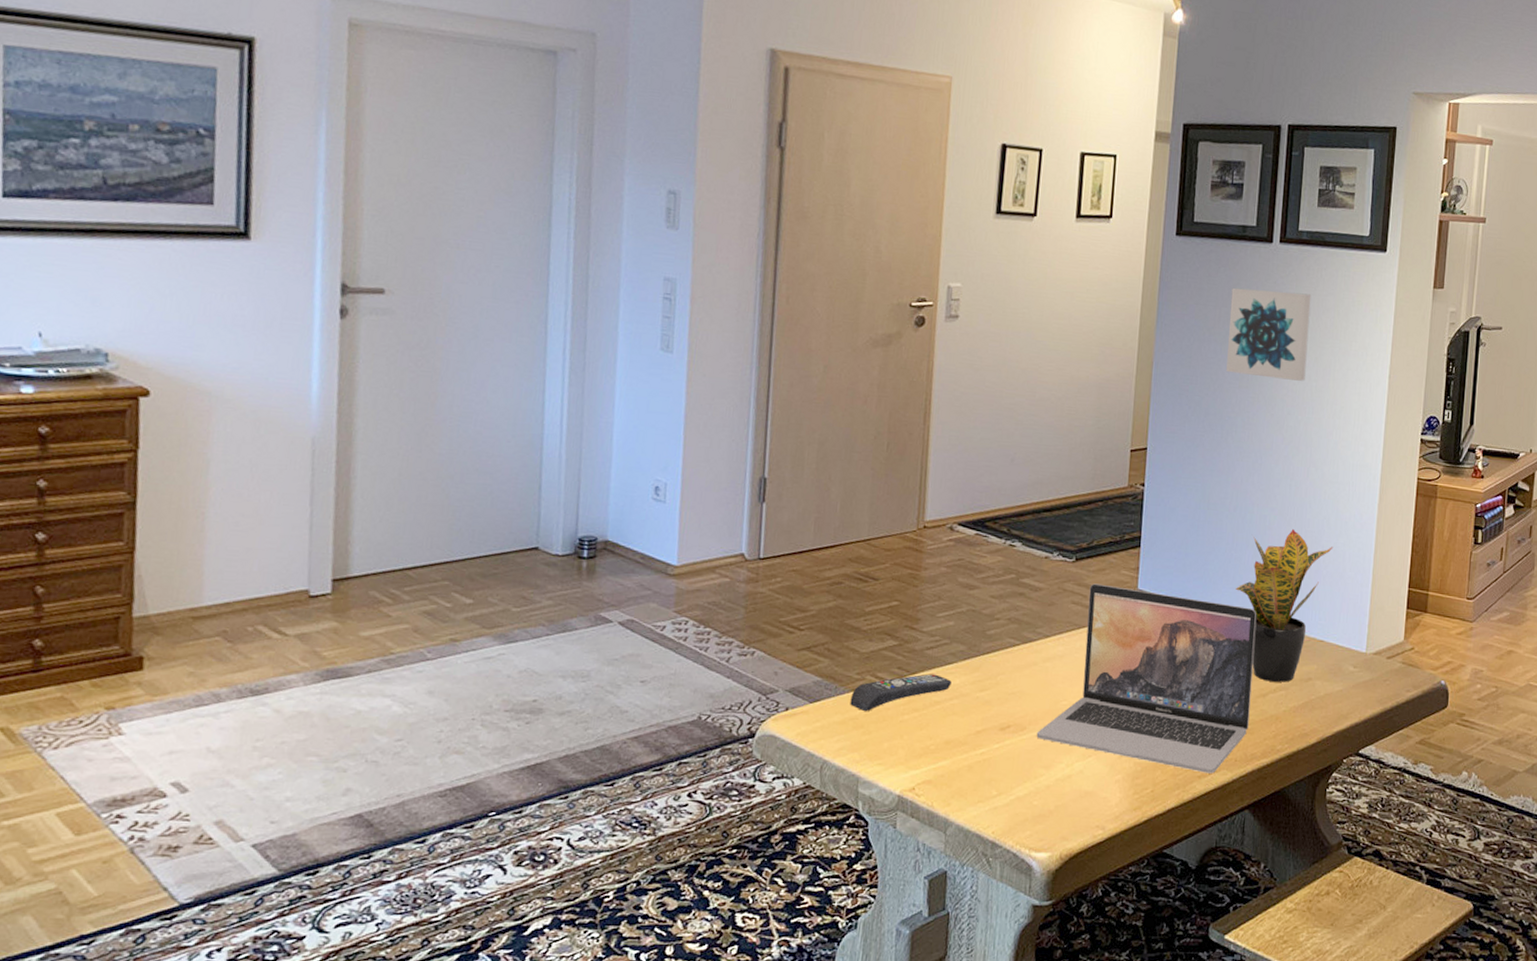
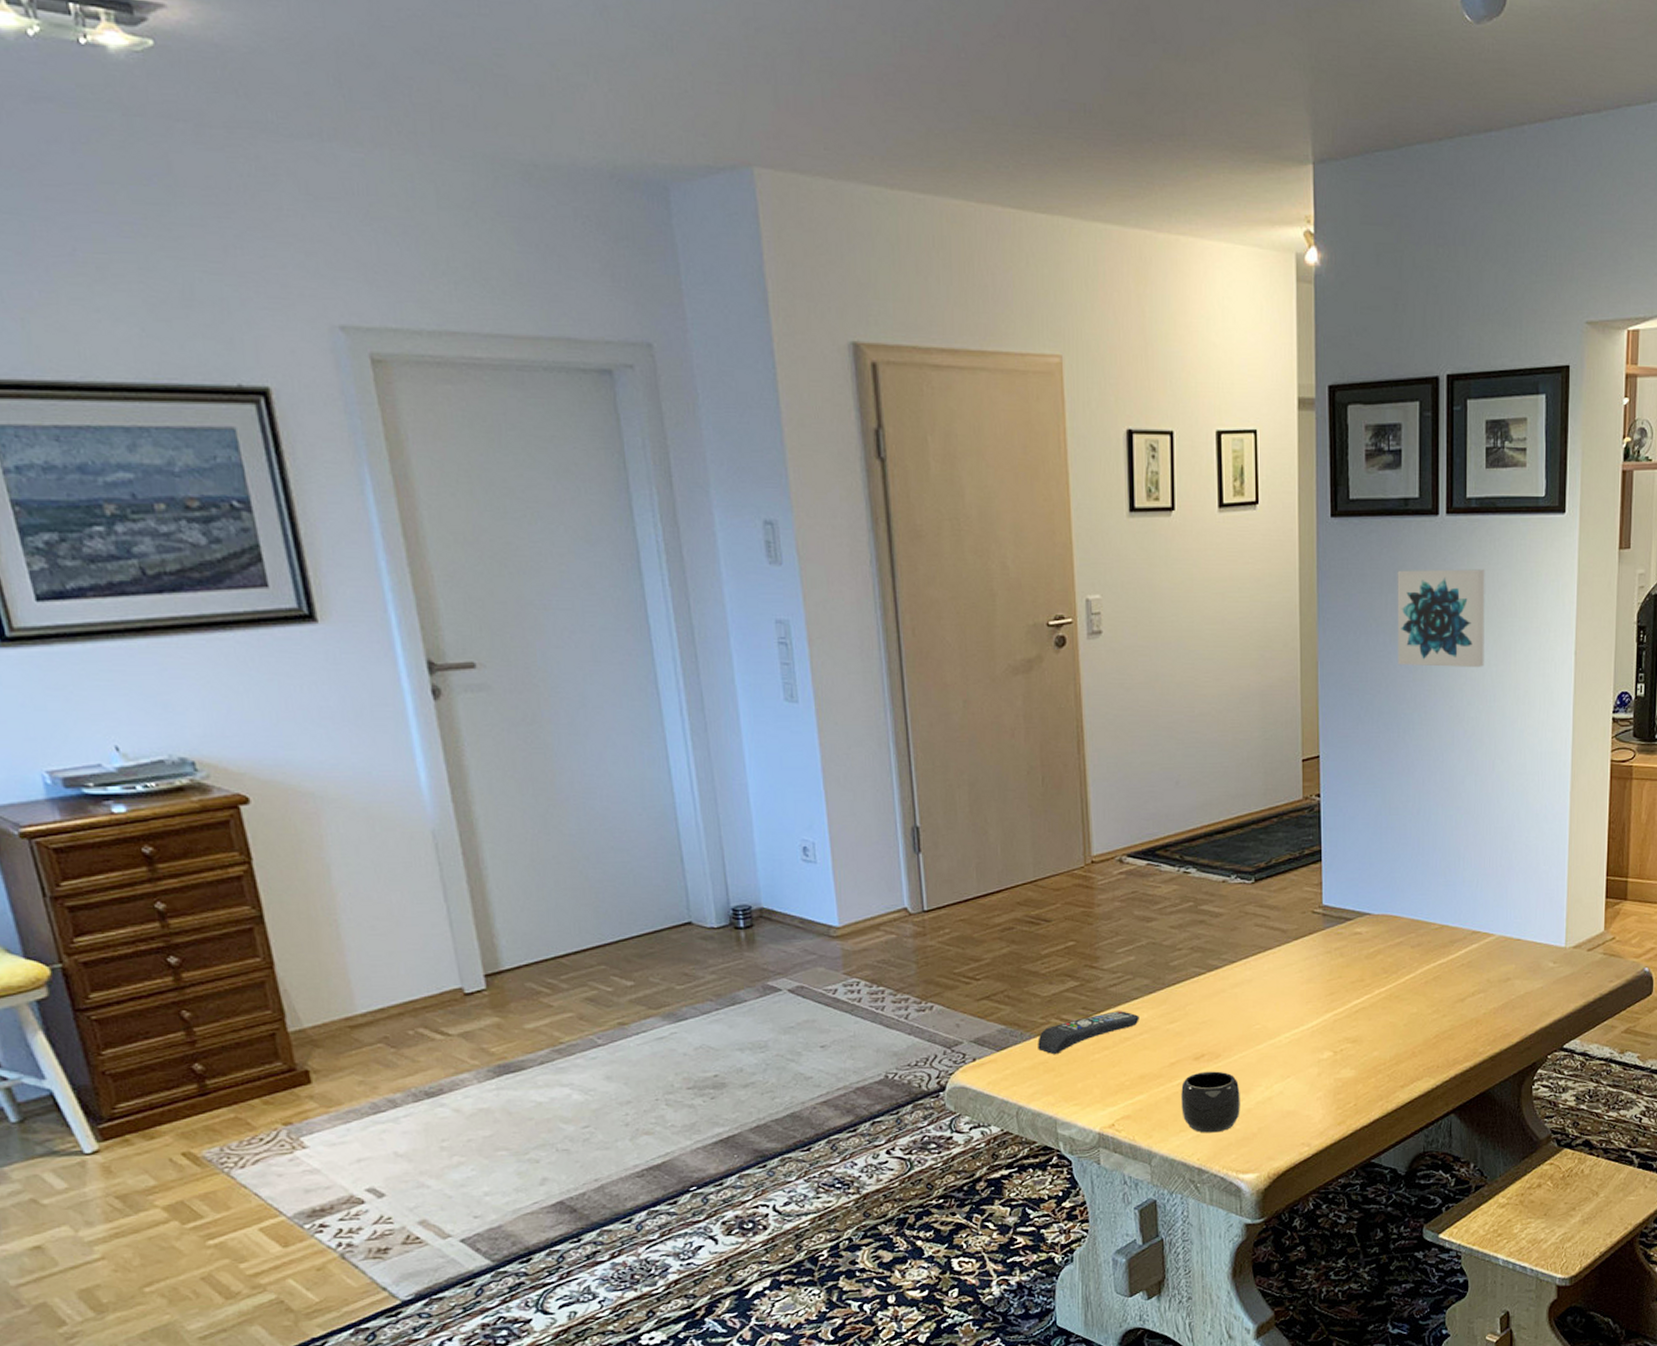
mug: none [982,743,1041,807] -> present [1181,1071,1240,1133]
laptop: present [1036,583,1257,774] -> none [1232,903,1450,1082]
potted plant: present [1236,528,1334,682] -> none [1425,826,1525,985]

